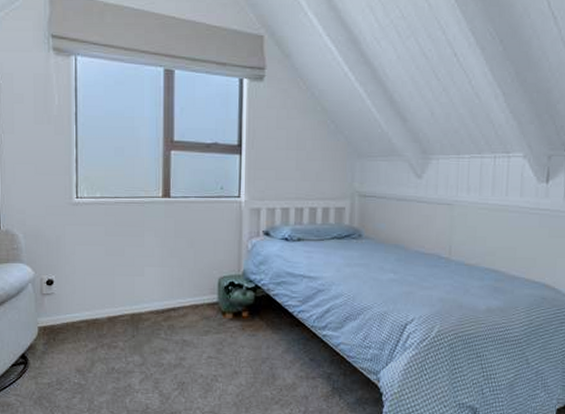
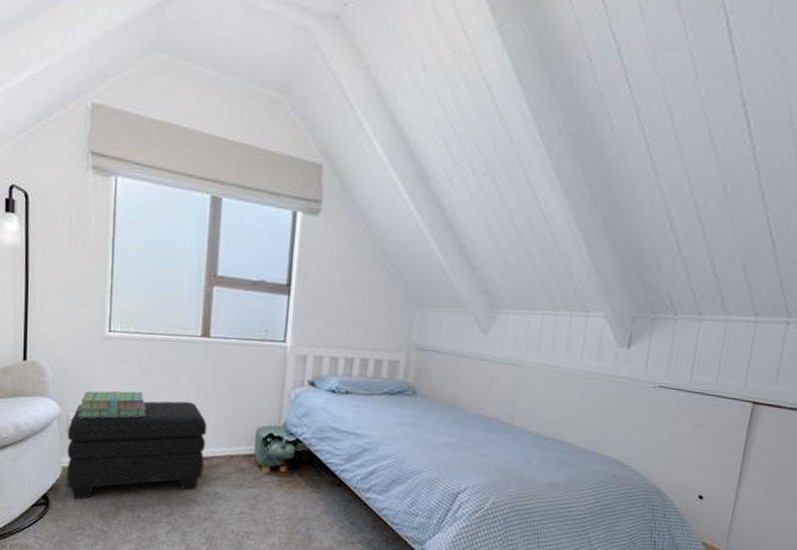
ottoman: none [42,257,173,357] -> present [67,401,207,500]
stack of books: none [51,251,114,279] -> present [78,391,145,418]

